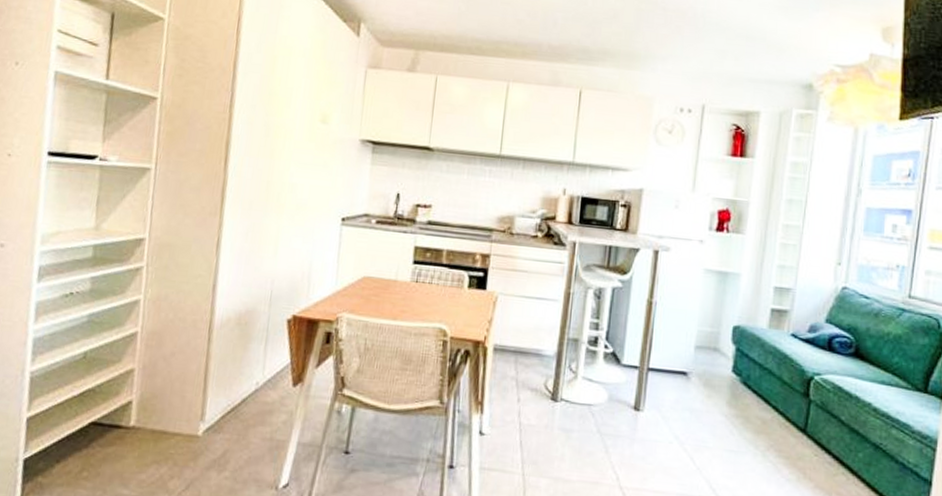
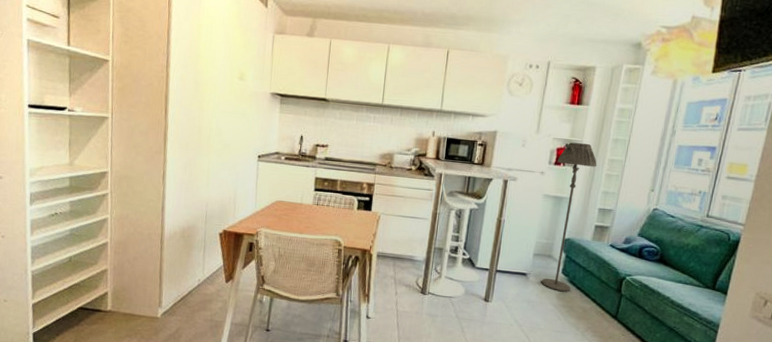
floor lamp: none [706,203,769,397] -> present [541,142,597,292]

